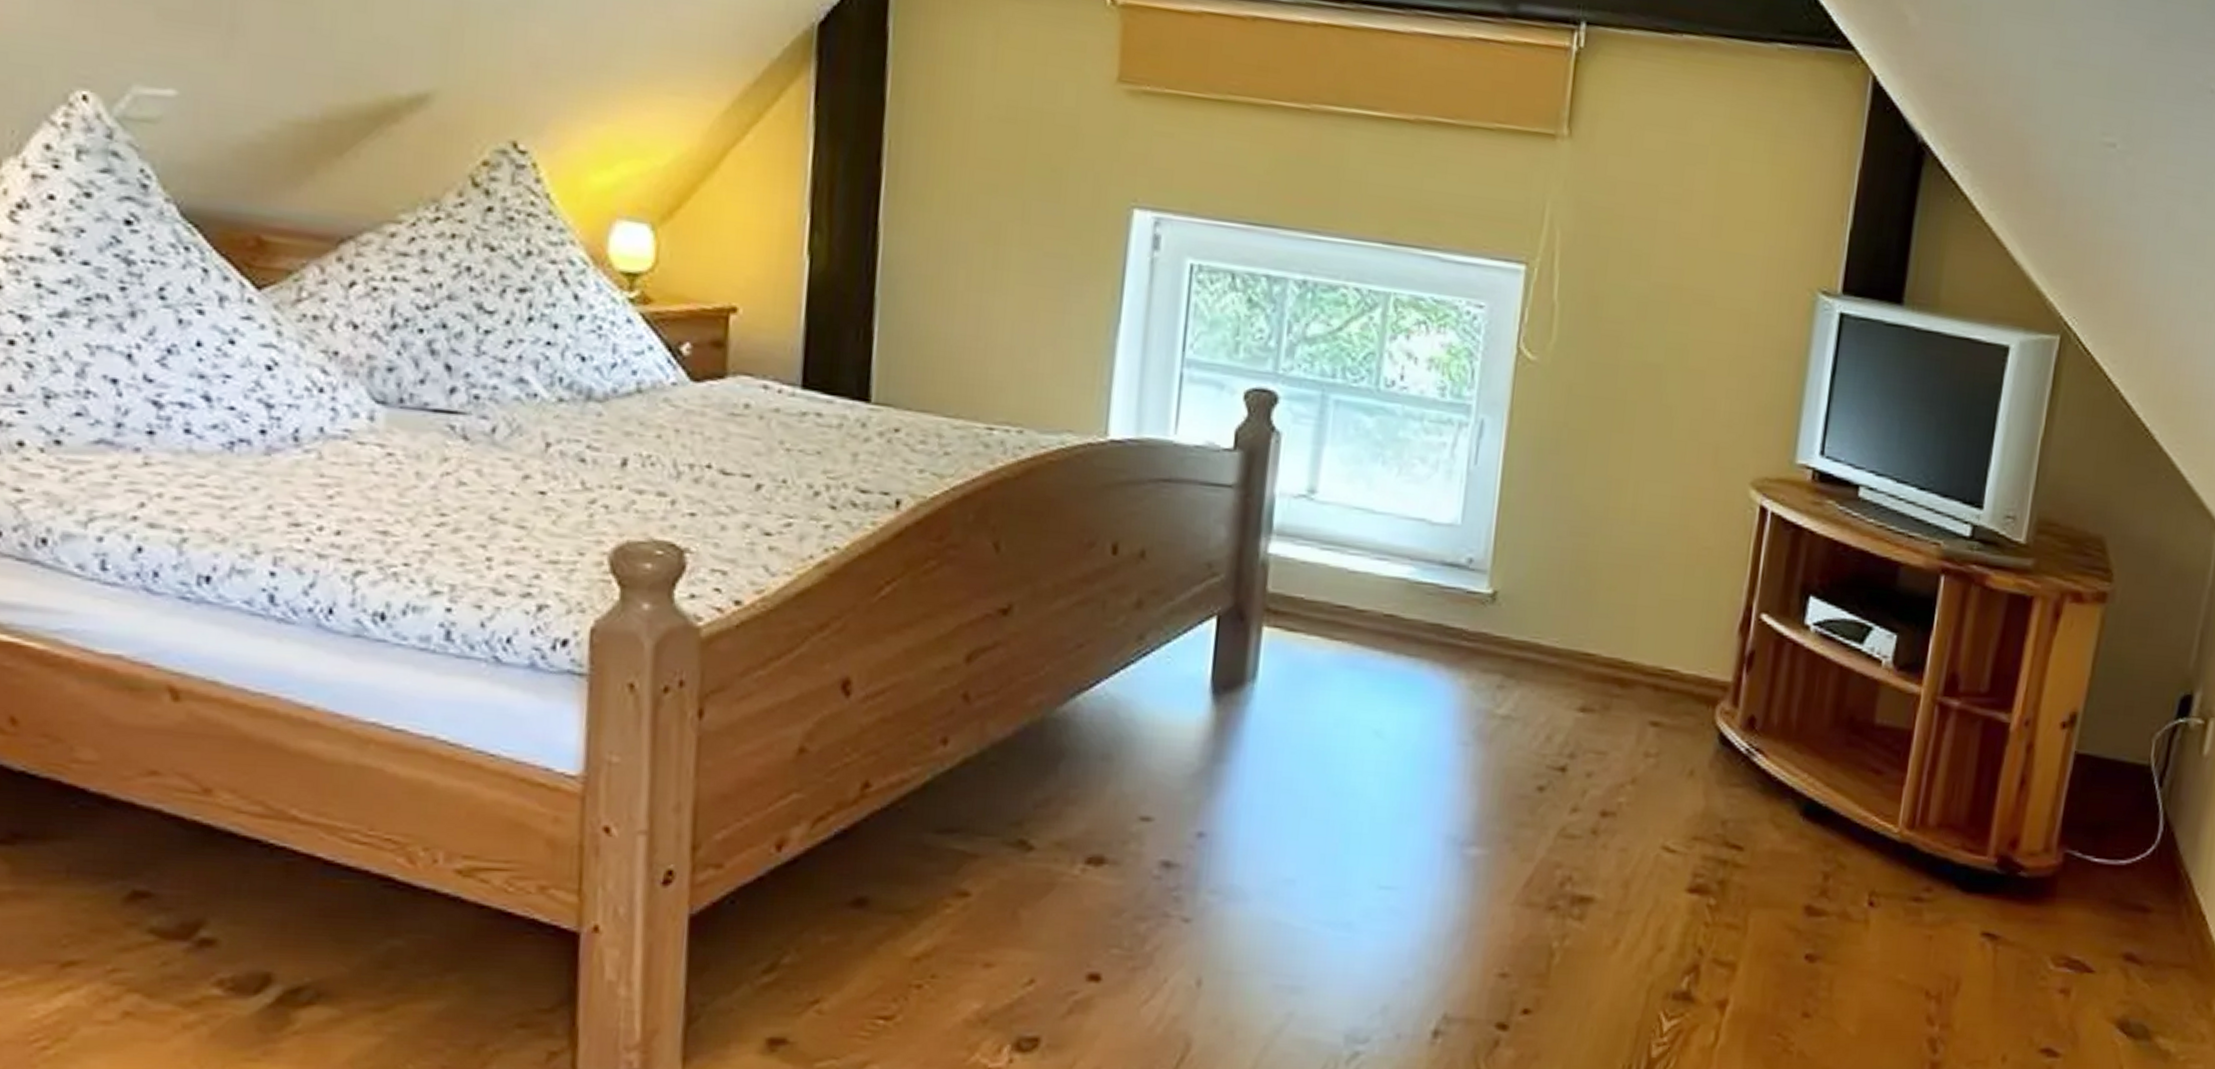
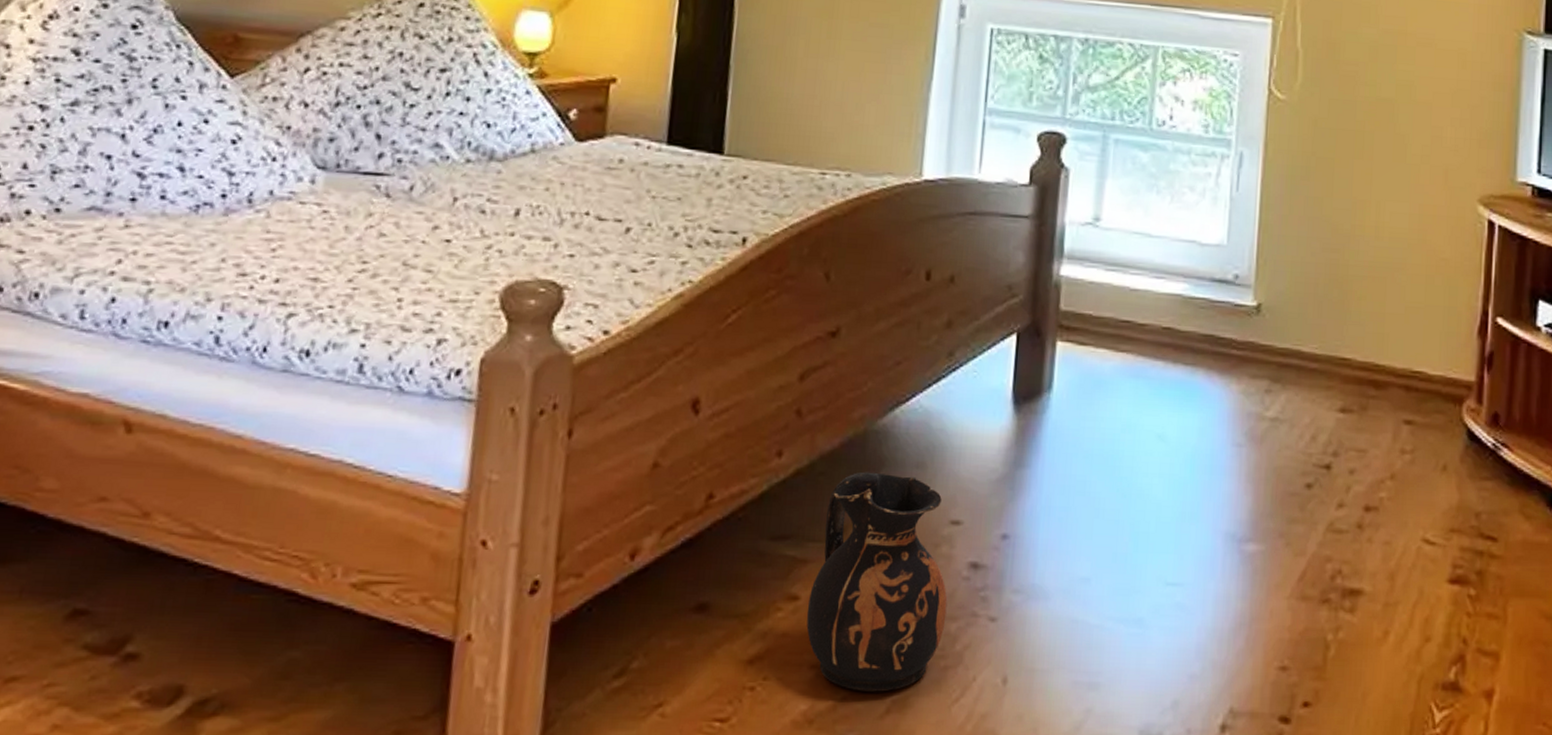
ceramic jug: none [978,762,1136,992] -> present [806,471,948,692]

